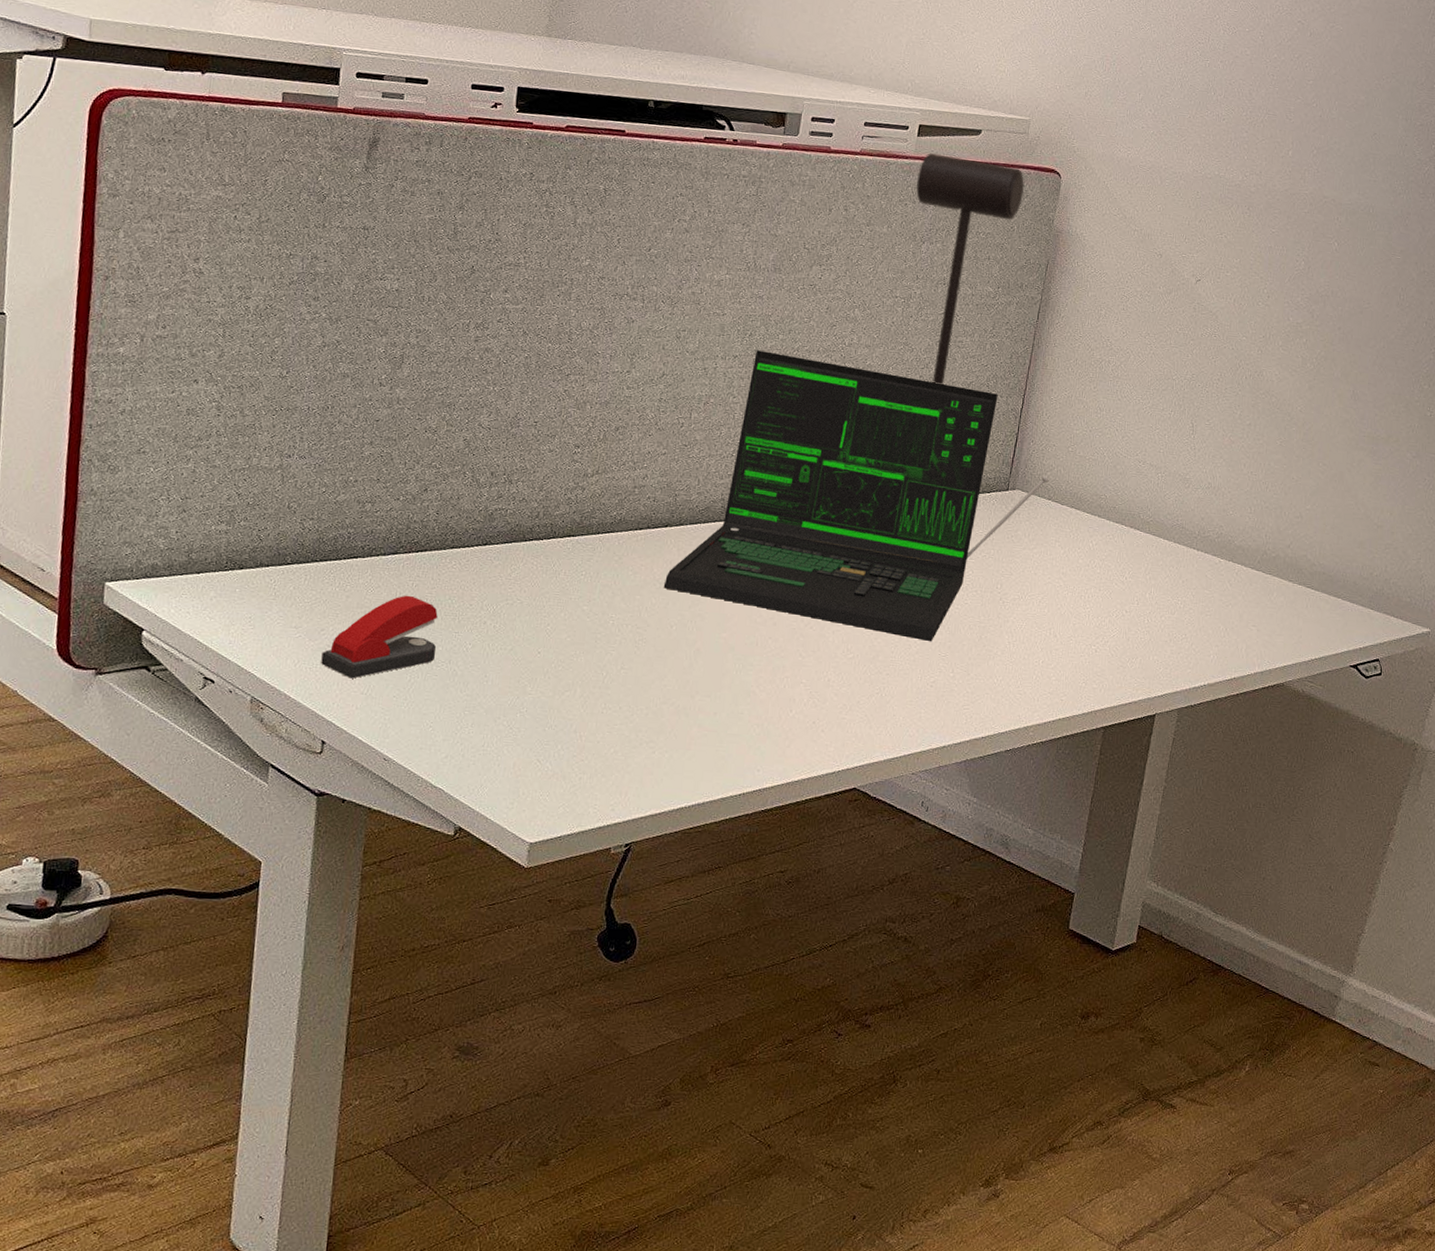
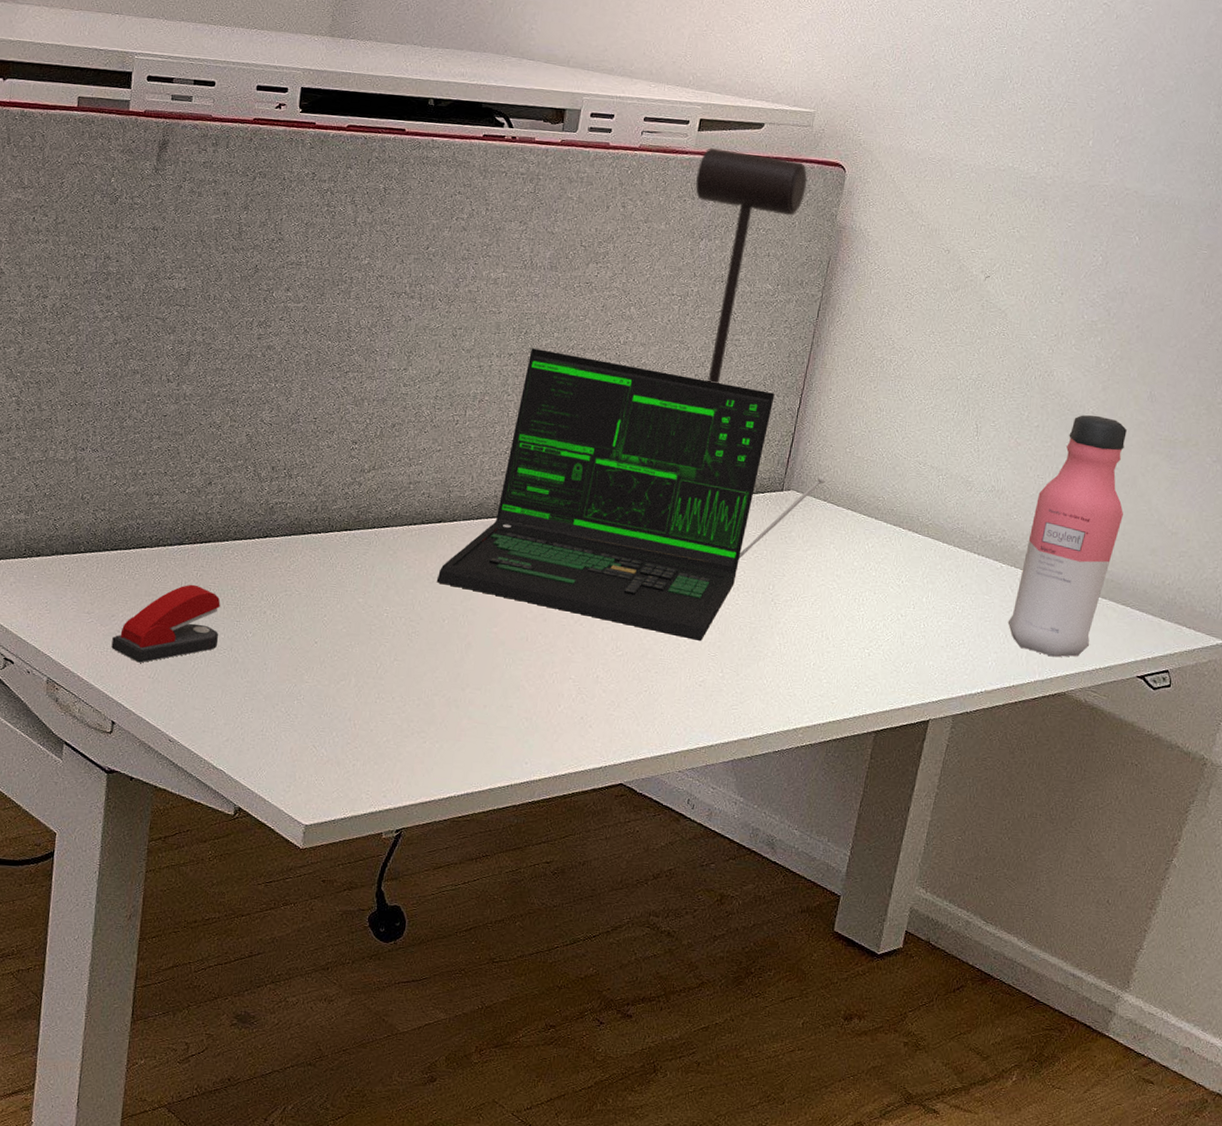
water bottle: none [1227,413,1333,649] -> present [1007,415,1127,657]

